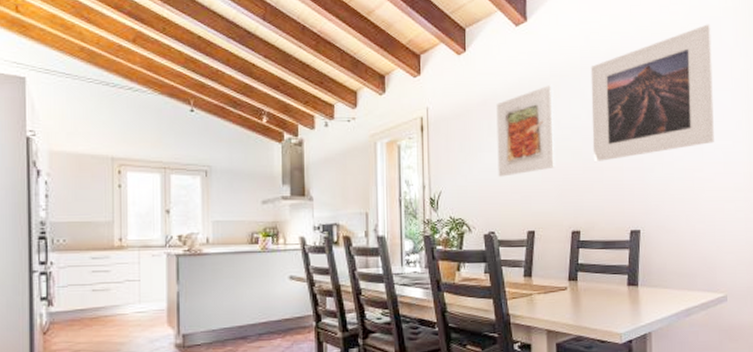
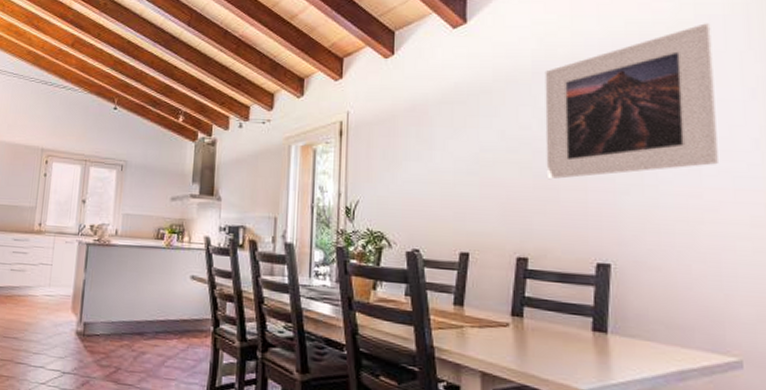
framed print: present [496,84,555,177] -> none [426,90,497,189]

